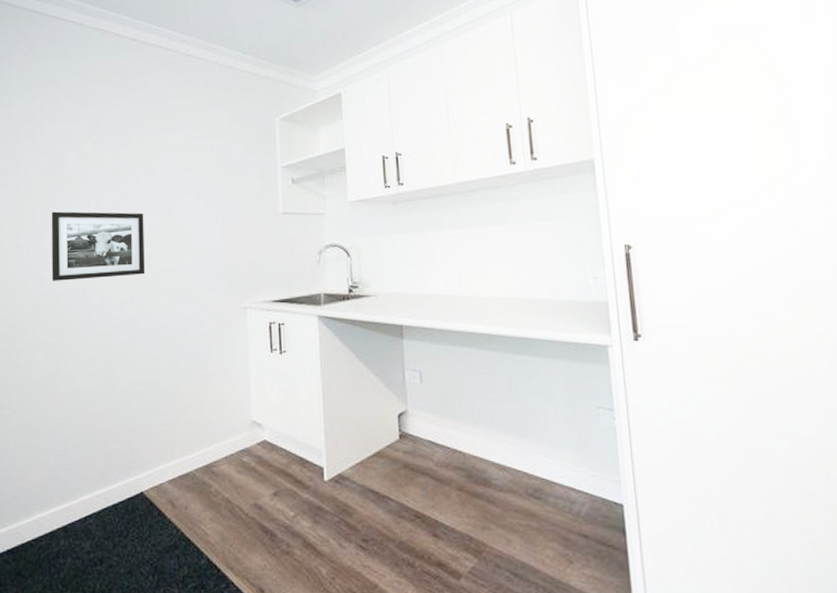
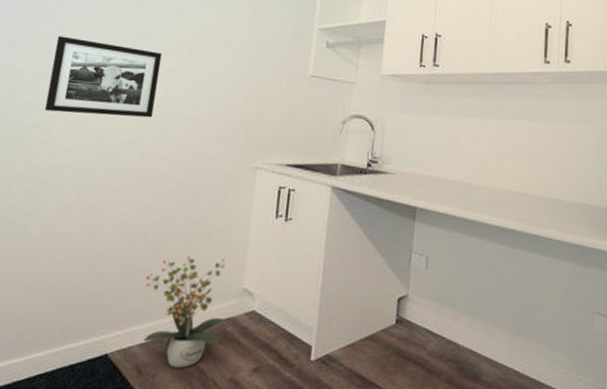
potted plant: none [164,395,239,498] -> present [143,257,225,368]

